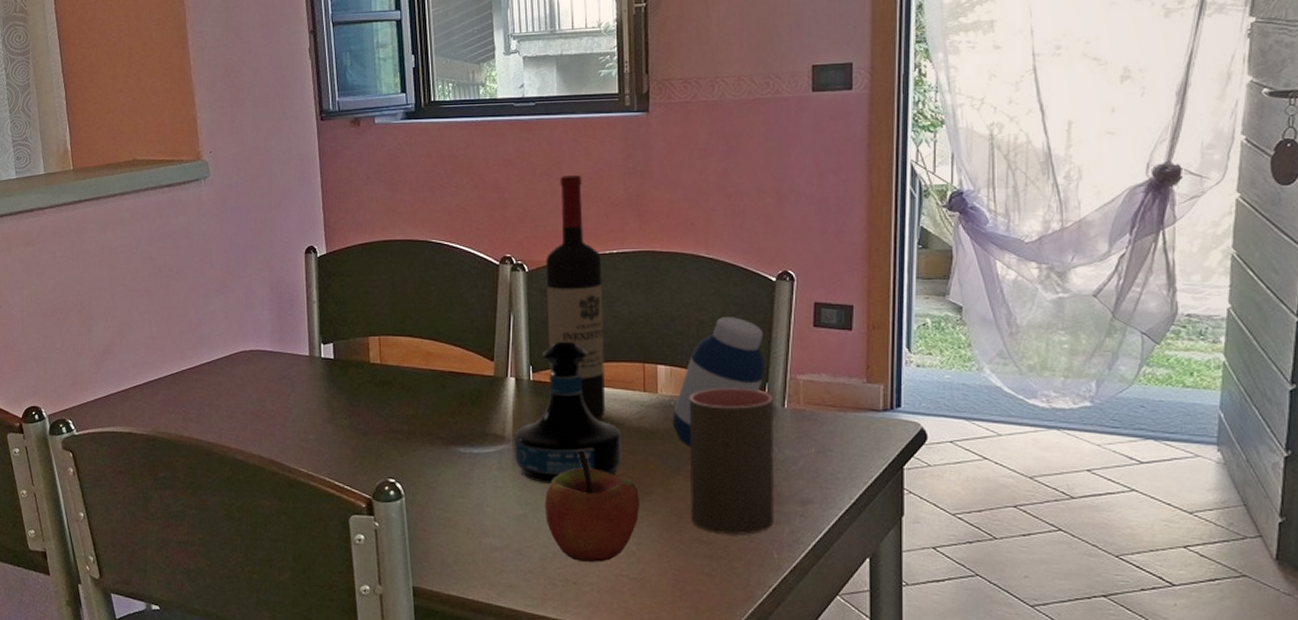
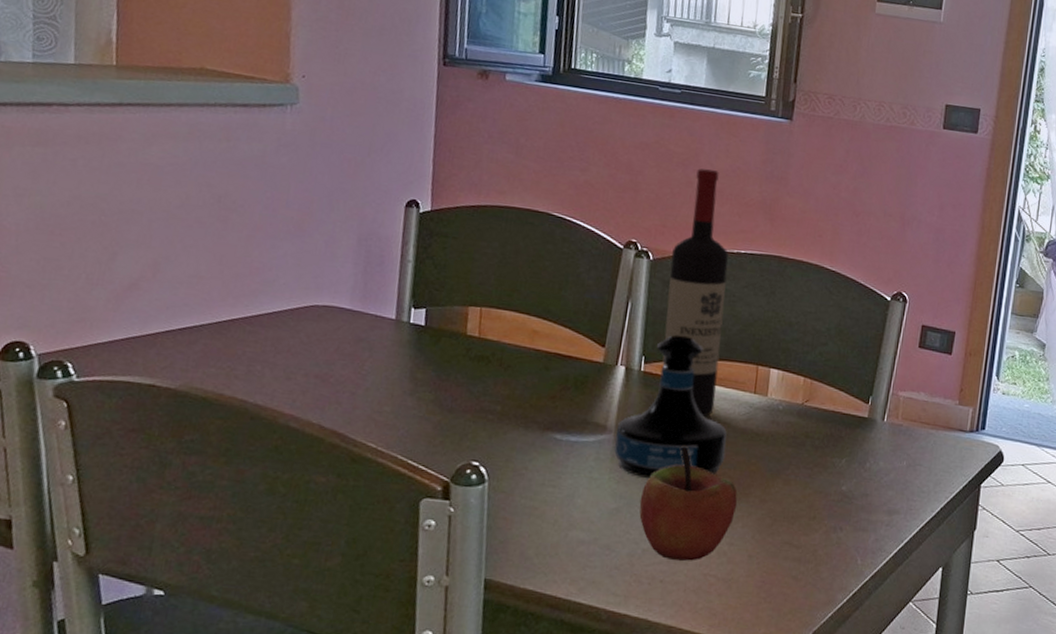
medicine bottle: present [672,317,764,448] -> none [777,328,873,453]
cup: present [689,388,774,535] -> none [784,396,875,540]

